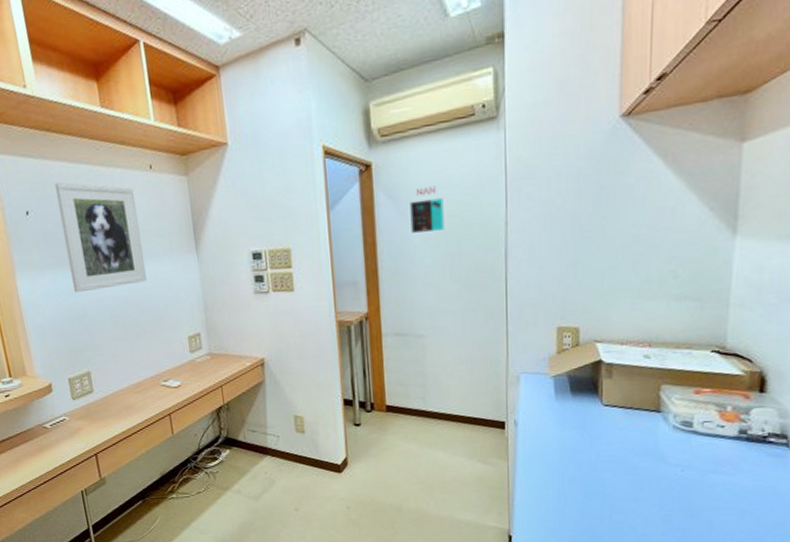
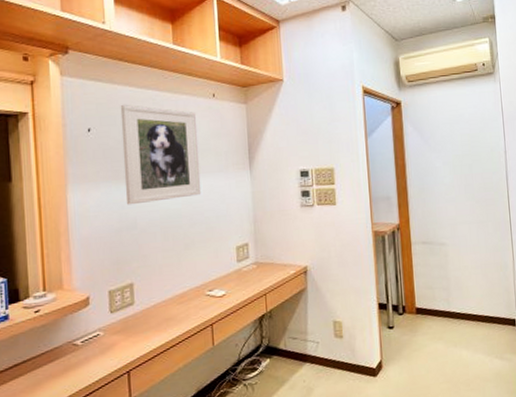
calendar: present [410,186,445,233] -> none [431,121,459,158]

